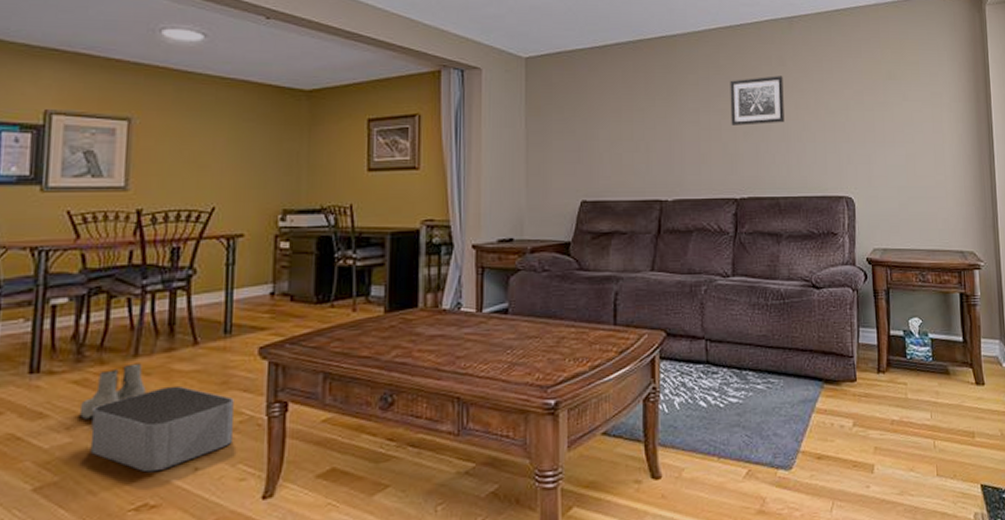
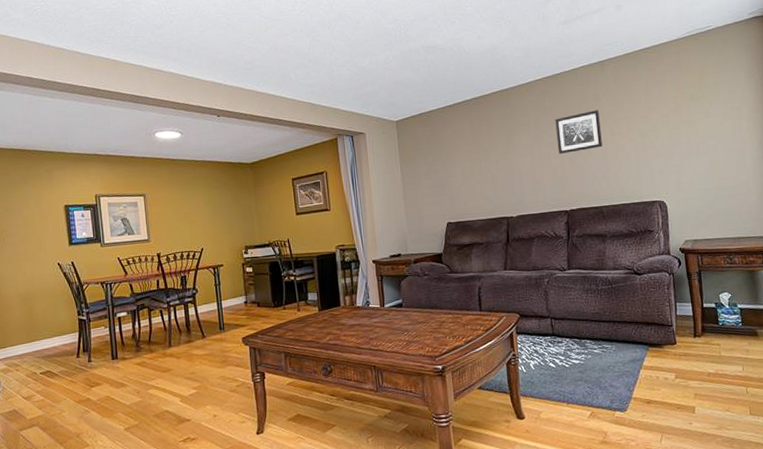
boots: present [80,363,147,420] -> none [143,351,179,387]
storage bin: present [90,385,234,473] -> none [150,364,235,418]

